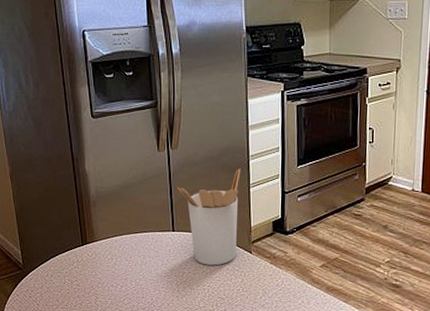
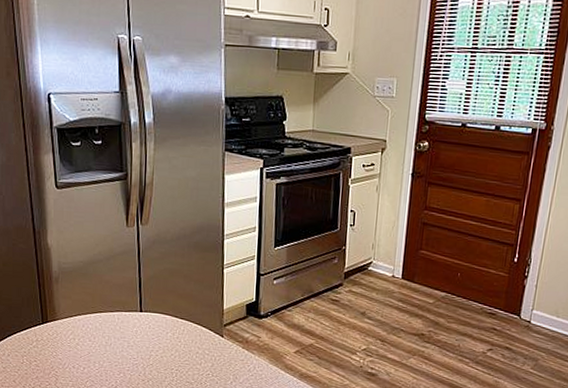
utensil holder: present [177,169,241,266] -> none [146,248,215,349]

